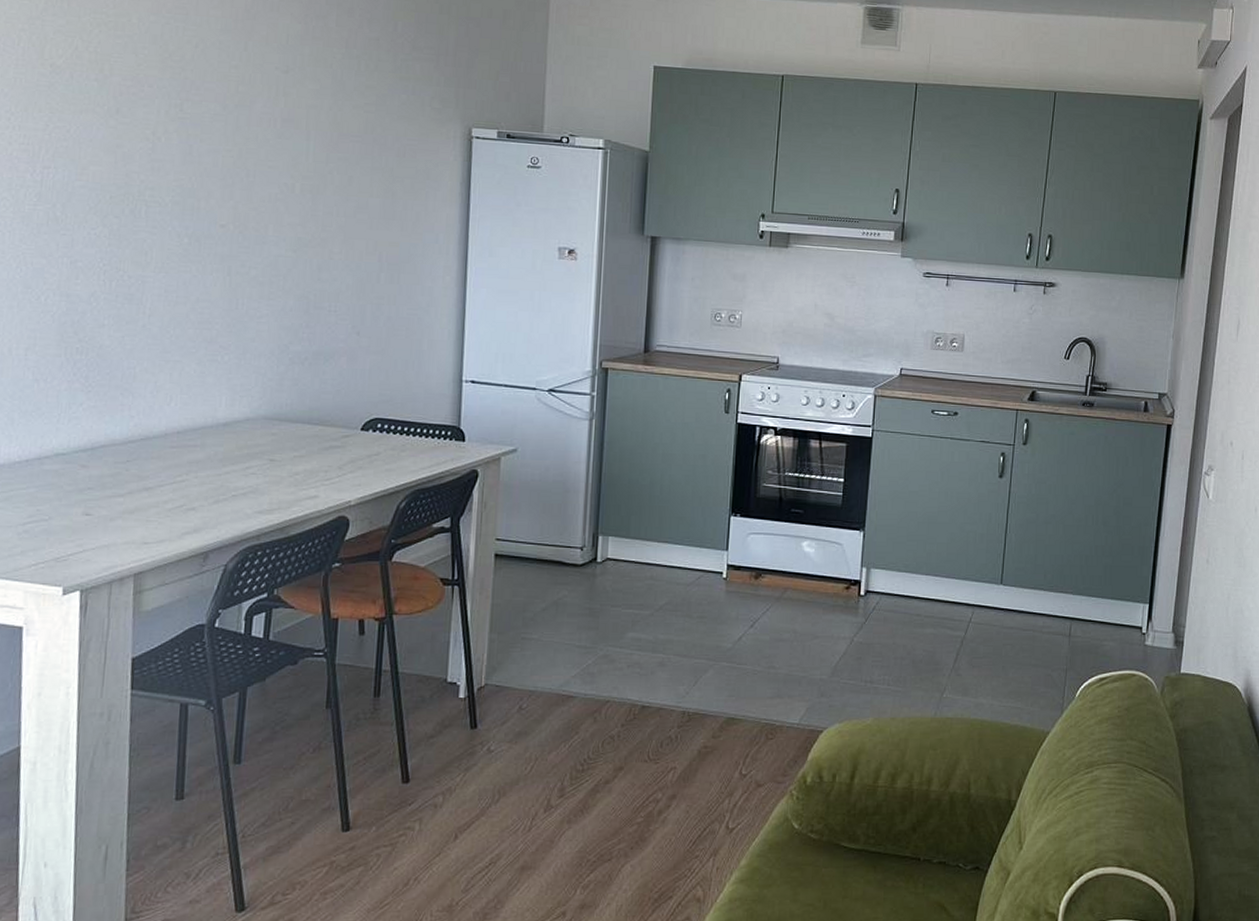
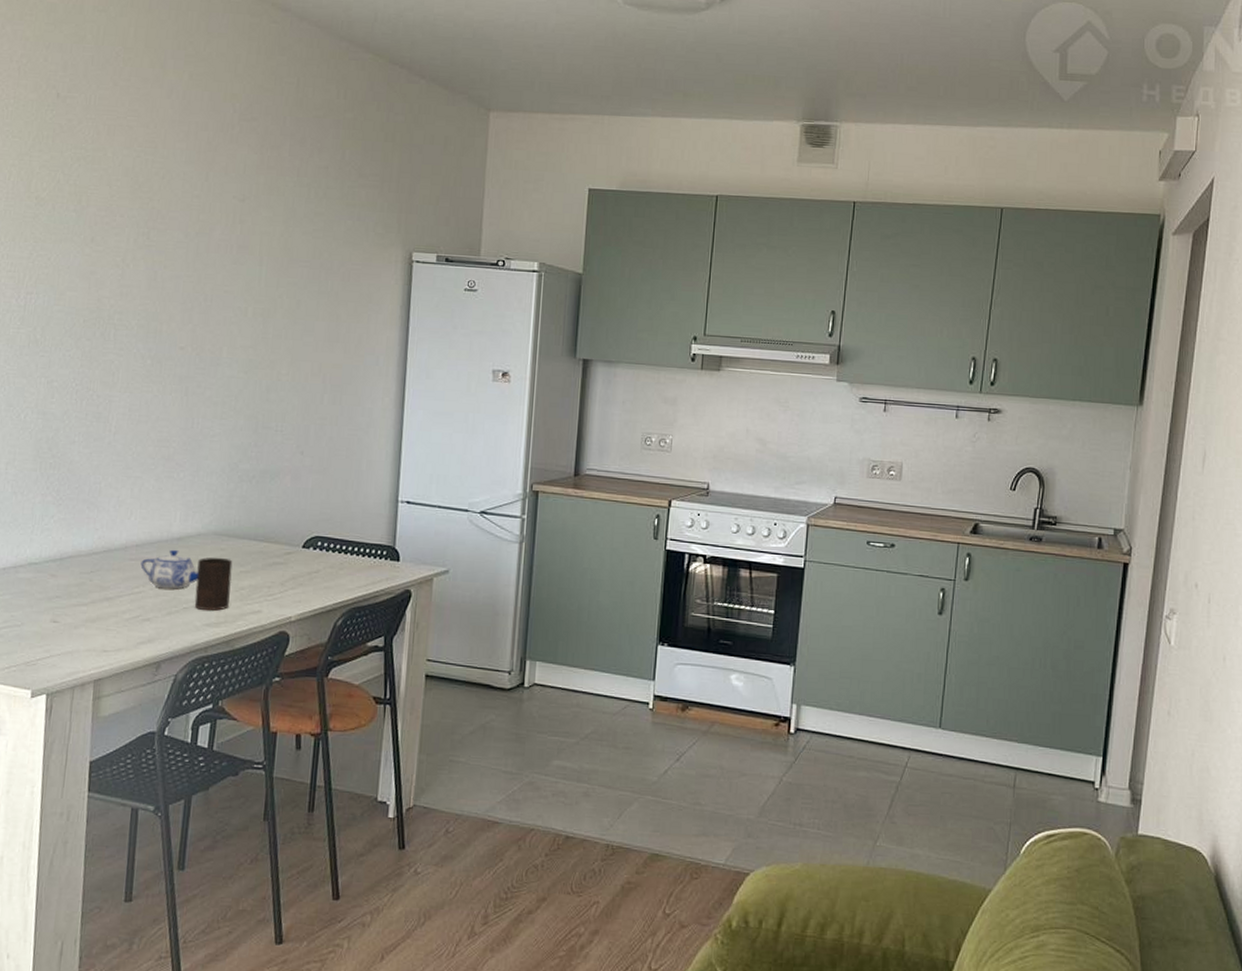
teapot: none [183,435,248,477] -> present [140,549,198,589]
cup: none [244,442,285,497] -> present [194,557,233,611]

